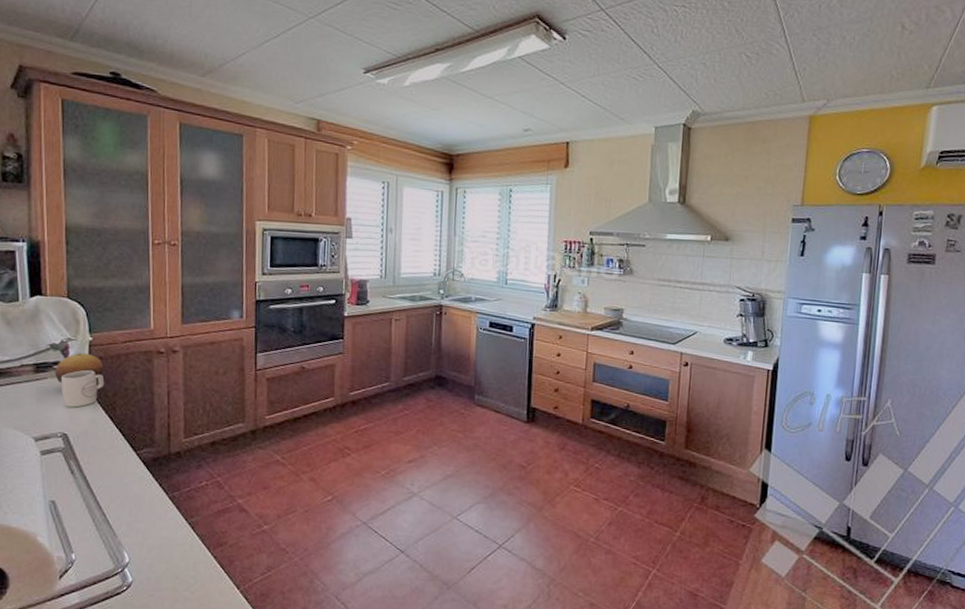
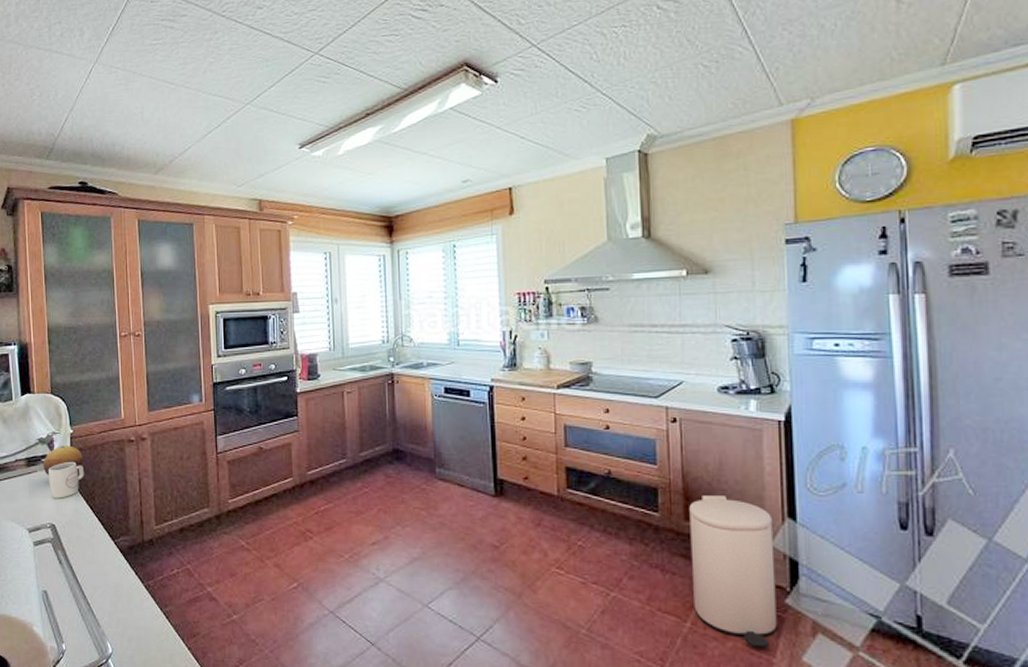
pedal bin: none [684,428,753,552] -> present [689,495,777,648]

